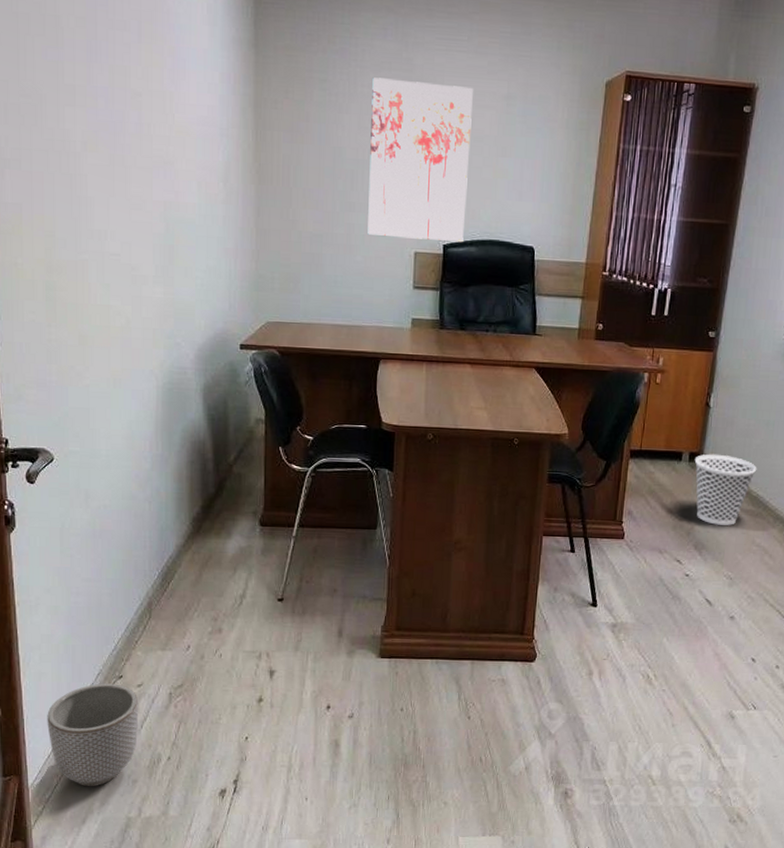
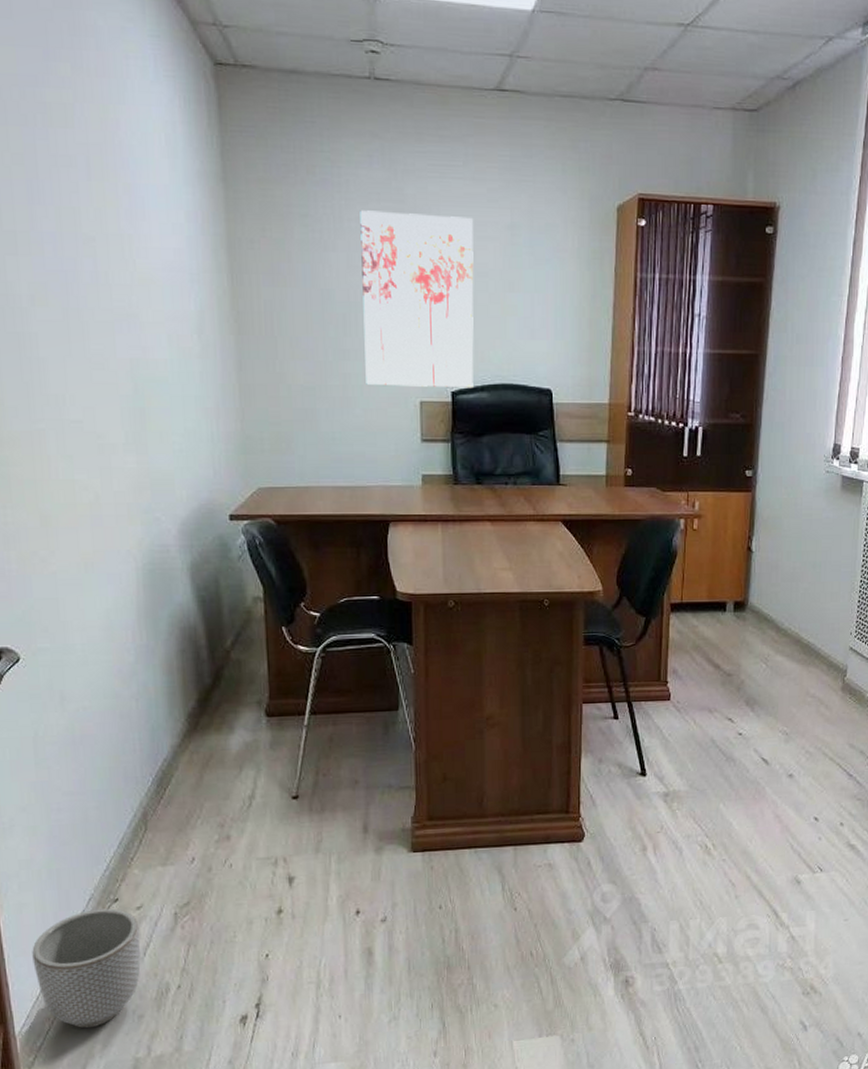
wastebasket: present [694,454,757,525] -> none [739,601,806,678]

